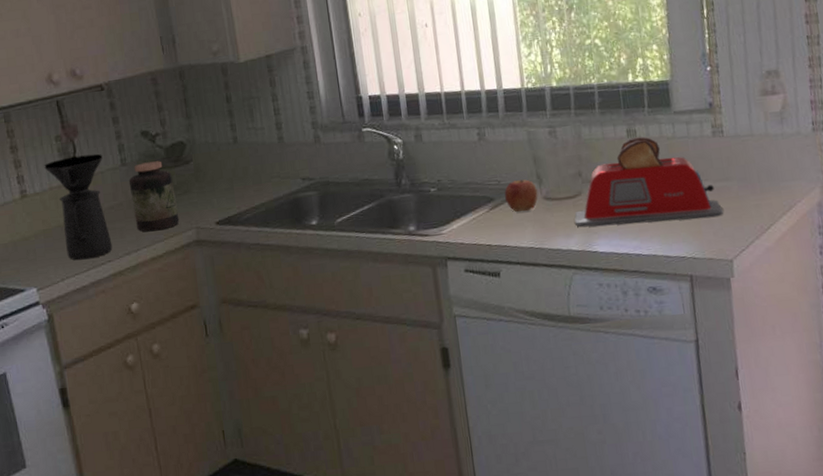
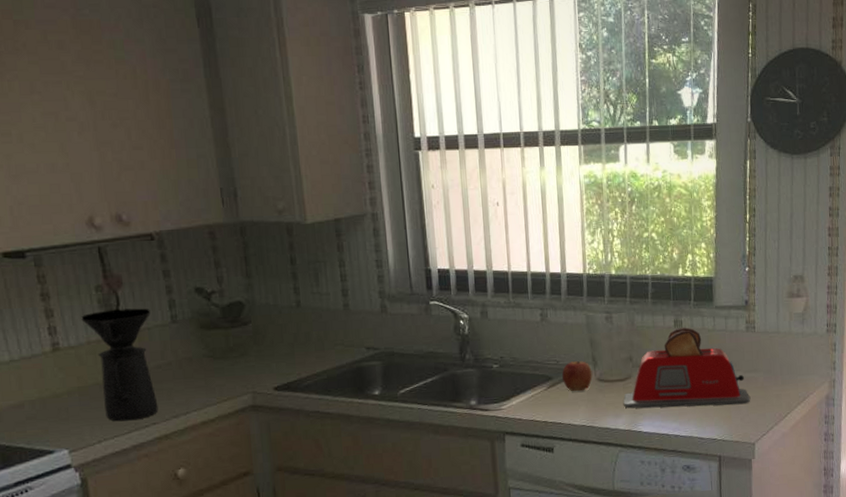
jar: present [128,161,180,232] -> none [179,320,235,395]

